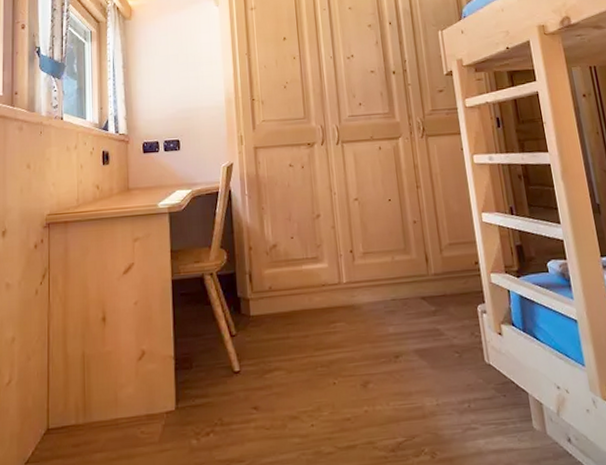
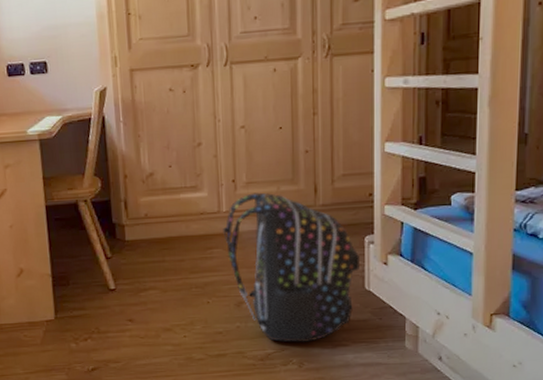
backpack: none [344,262,477,428] -> present [223,192,361,342]

